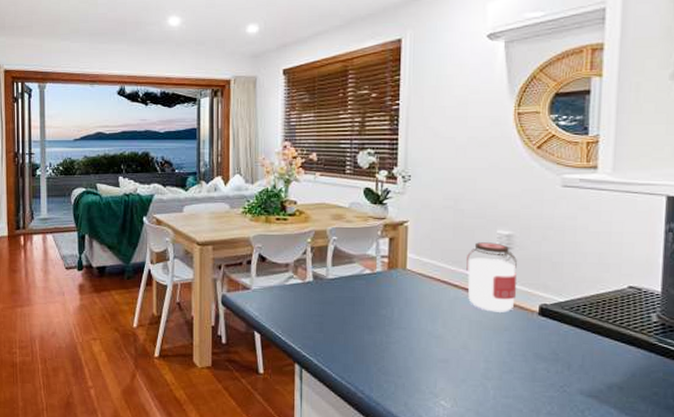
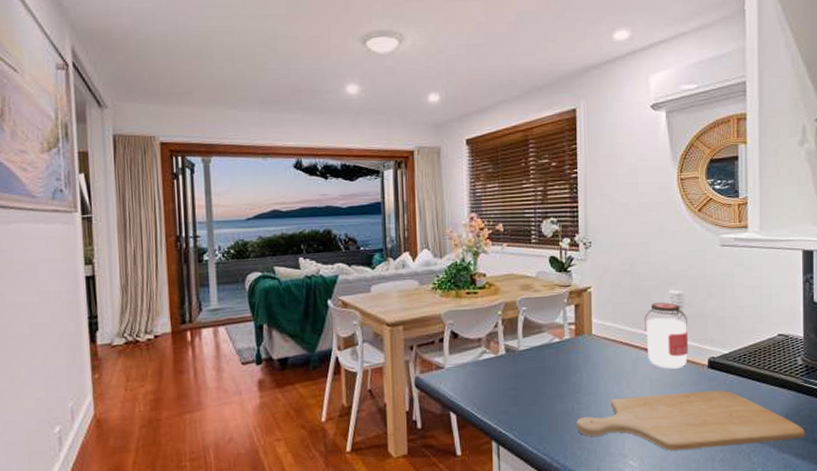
chopping board: none [385,336,657,402] -> present [577,390,806,451]

